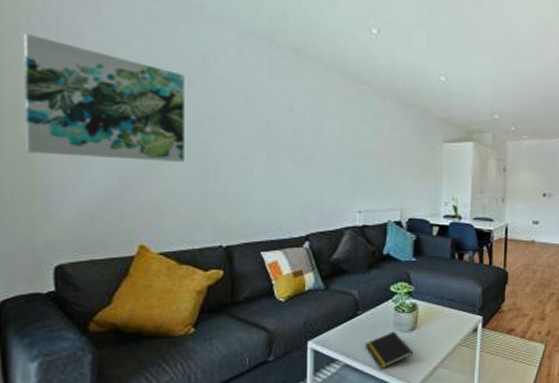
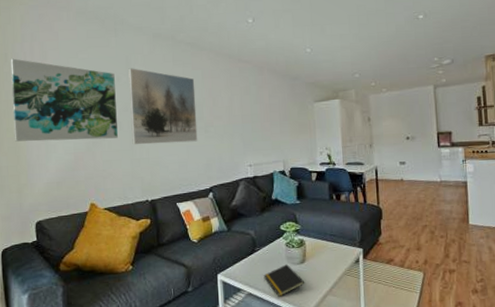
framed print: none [204,70,296,177] -> present [128,68,198,145]

